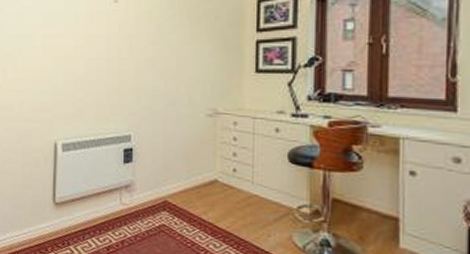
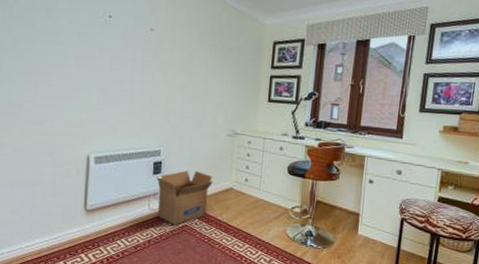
cardboard box: none [128,158,194,224] -> present [156,170,214,225]

